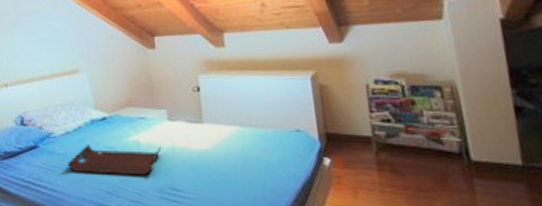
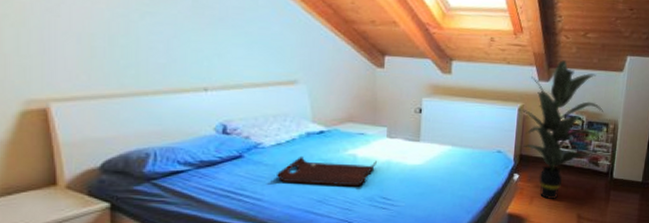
indoor plant: none [313,15,439,191] -> present [520,60,604,199]

